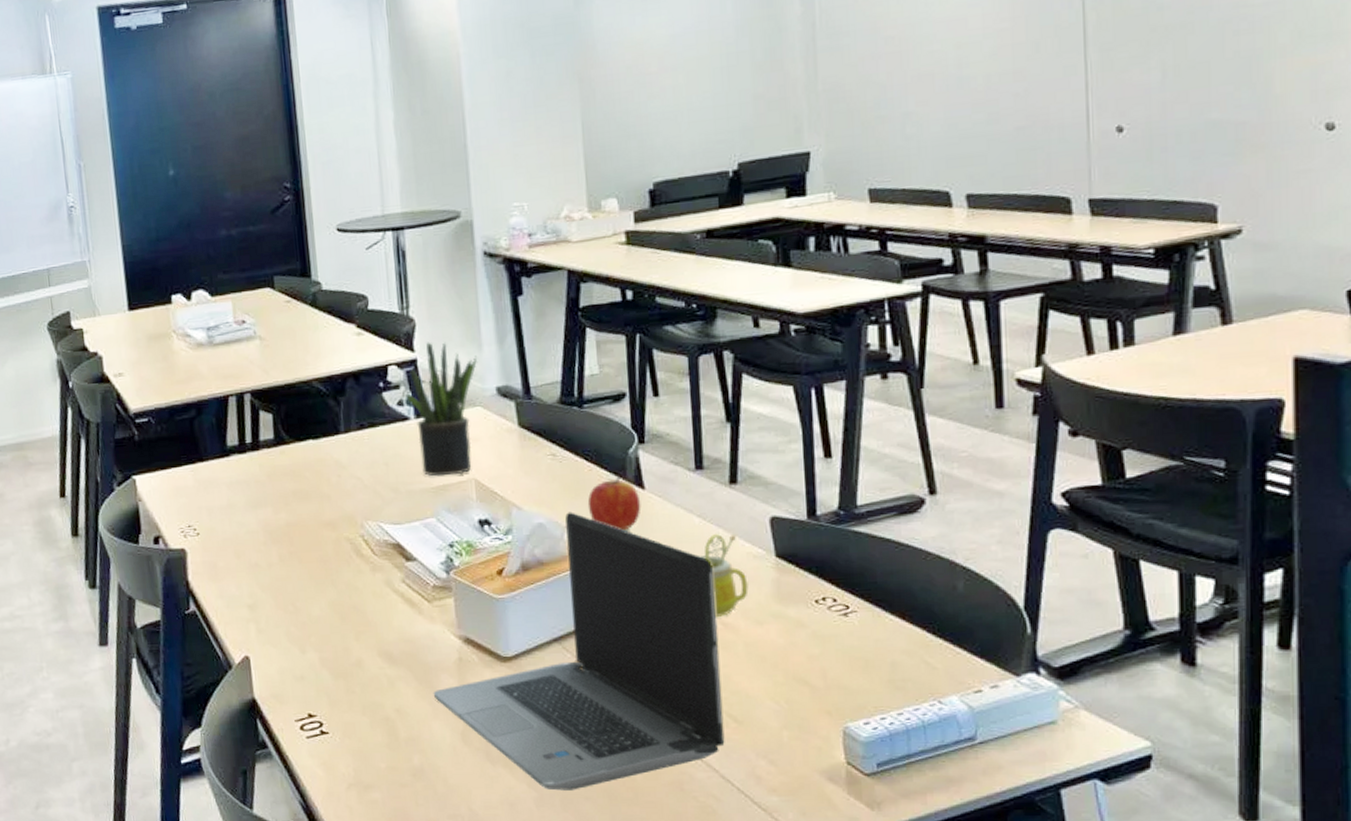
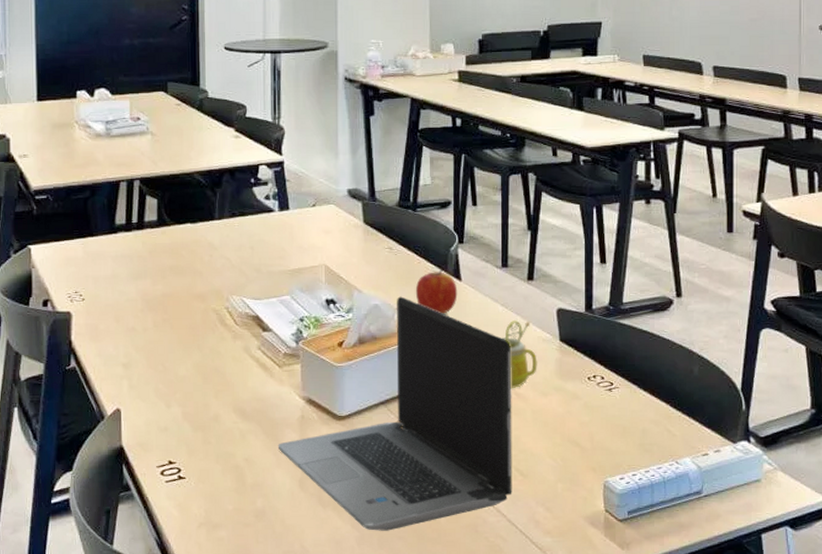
potted plant: present [406,342,478,477] -> none [272,148,334,261]

